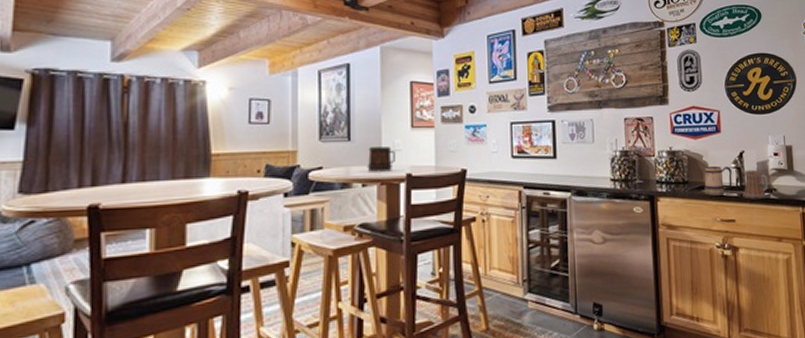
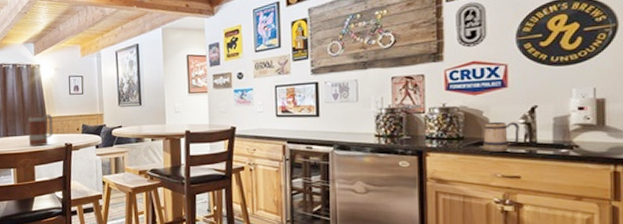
beer mug: none [179,149,221,195] -> present [28,114,53,146]
beer mug: present [367,147,395,172] -> none [154,109,176,130]
beer mug: present [743,169,768,200] -> none [532,125,568,156]

